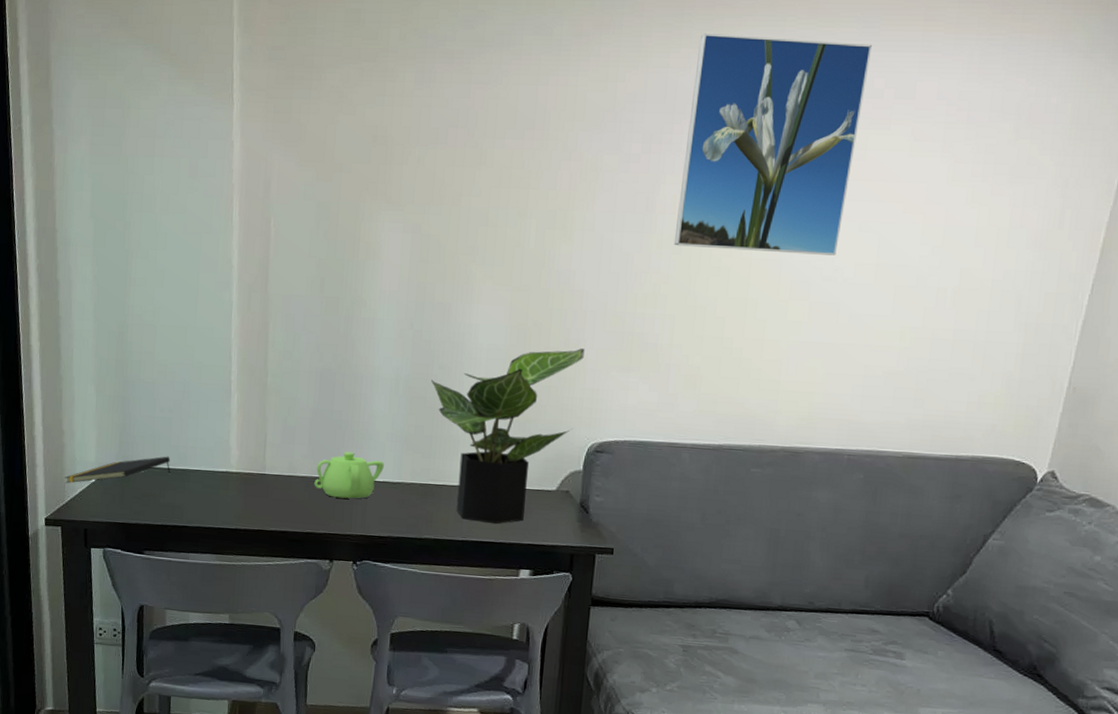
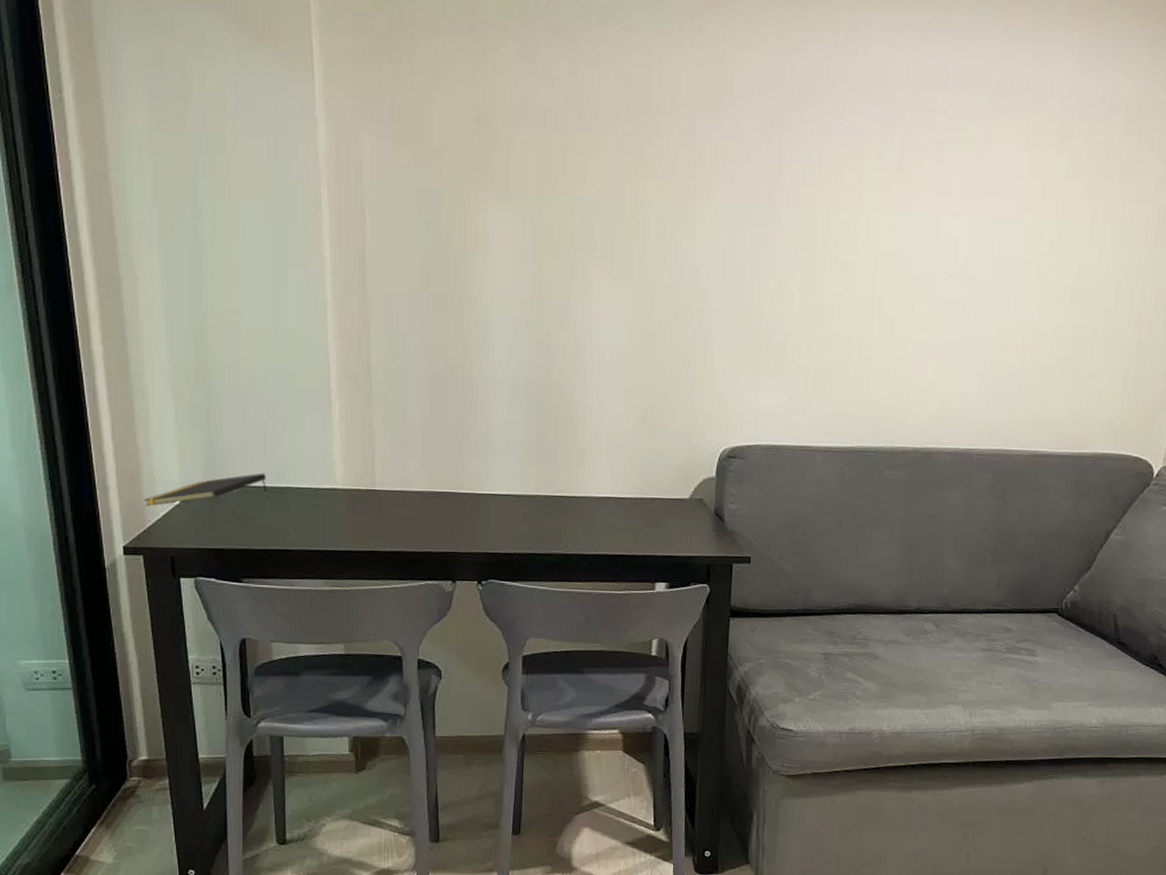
teapot: present [314,452,384,499] -> none [430,463,506,514]
potted plant: present [431,349,585,524] -> none [552,349,712,536]
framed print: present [674,33,873,256] -> none [798,16,988,252]

